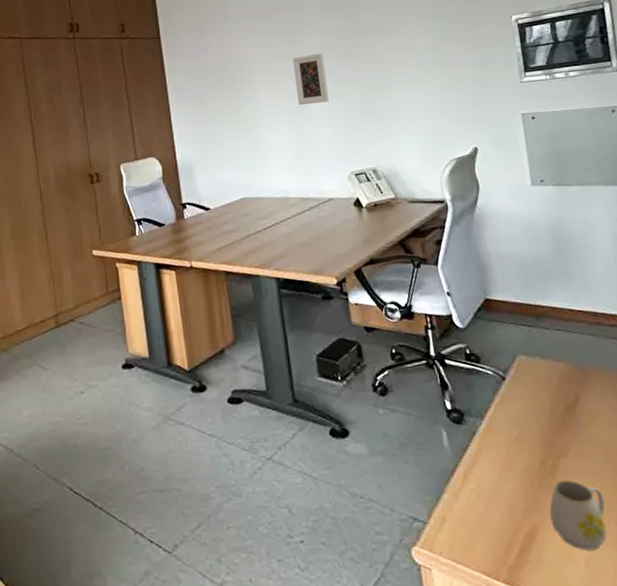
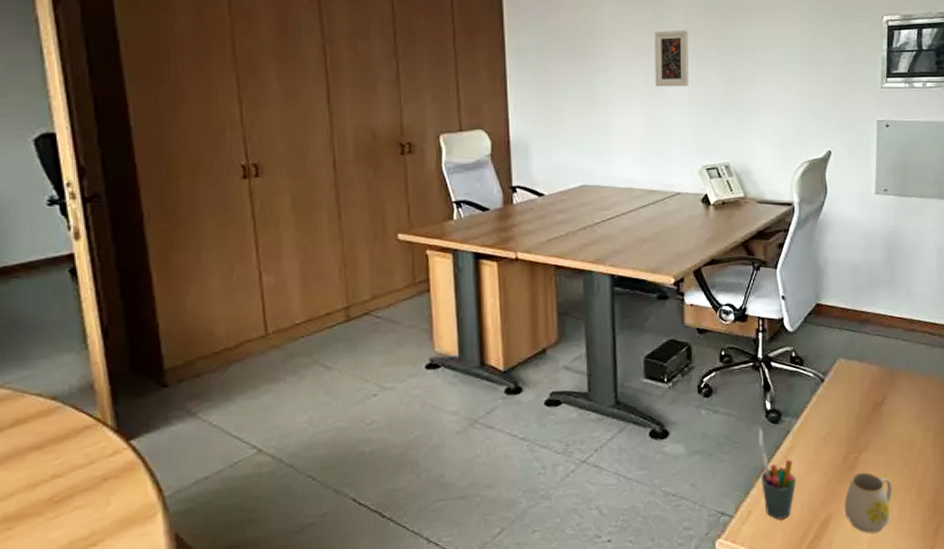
pen holder: none [448,455,492,529] -> present [761,453,797,520]

